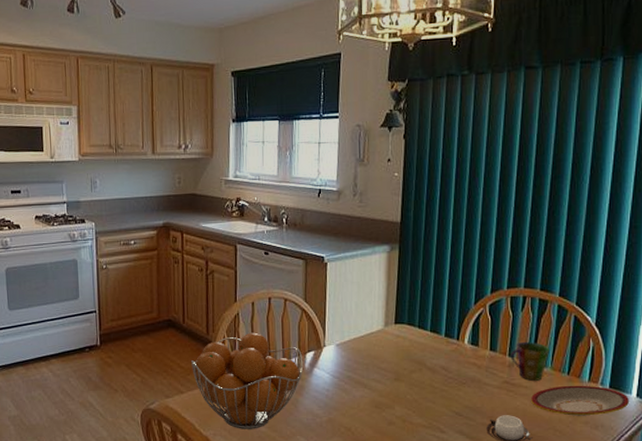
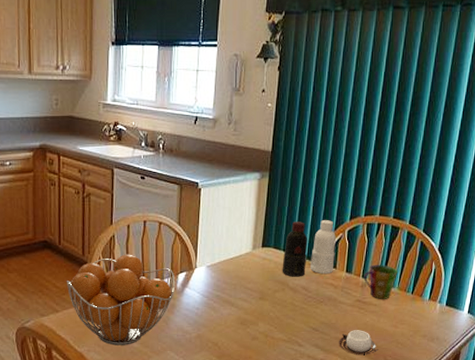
bottle: none [418,294,476,356] -> present [282,220,336,277]
plate: present [530,385,629,416] -> none [378,303,461,330]

